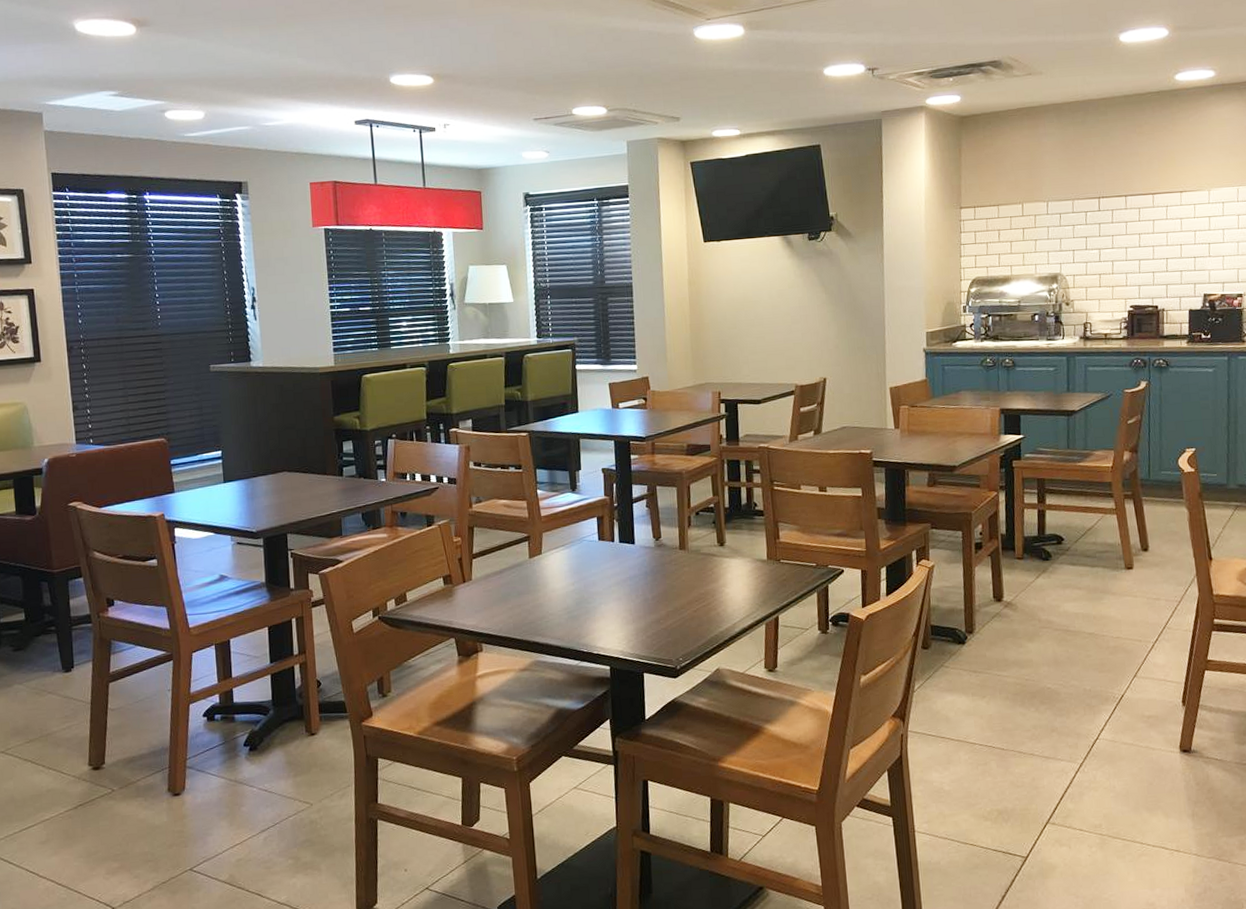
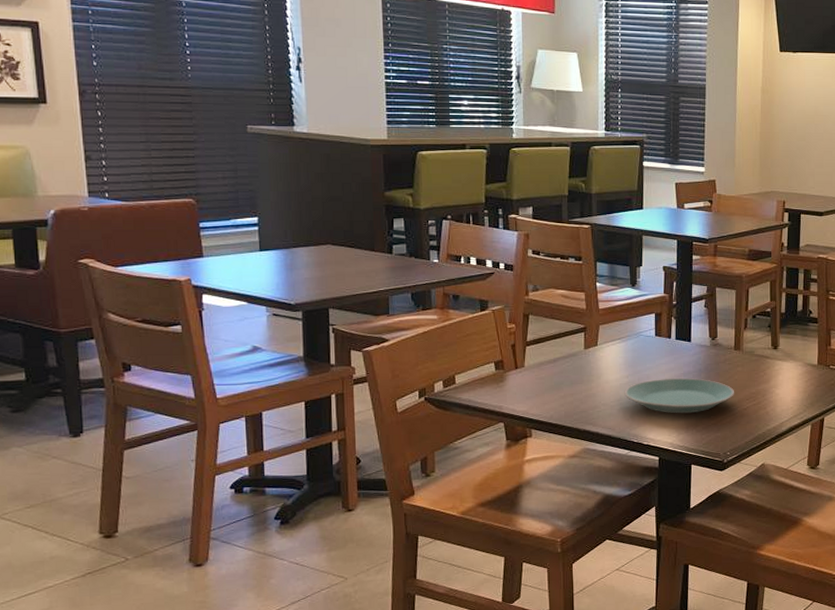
plate: none [571,581,683,620] -> present [624,378,734,414]

